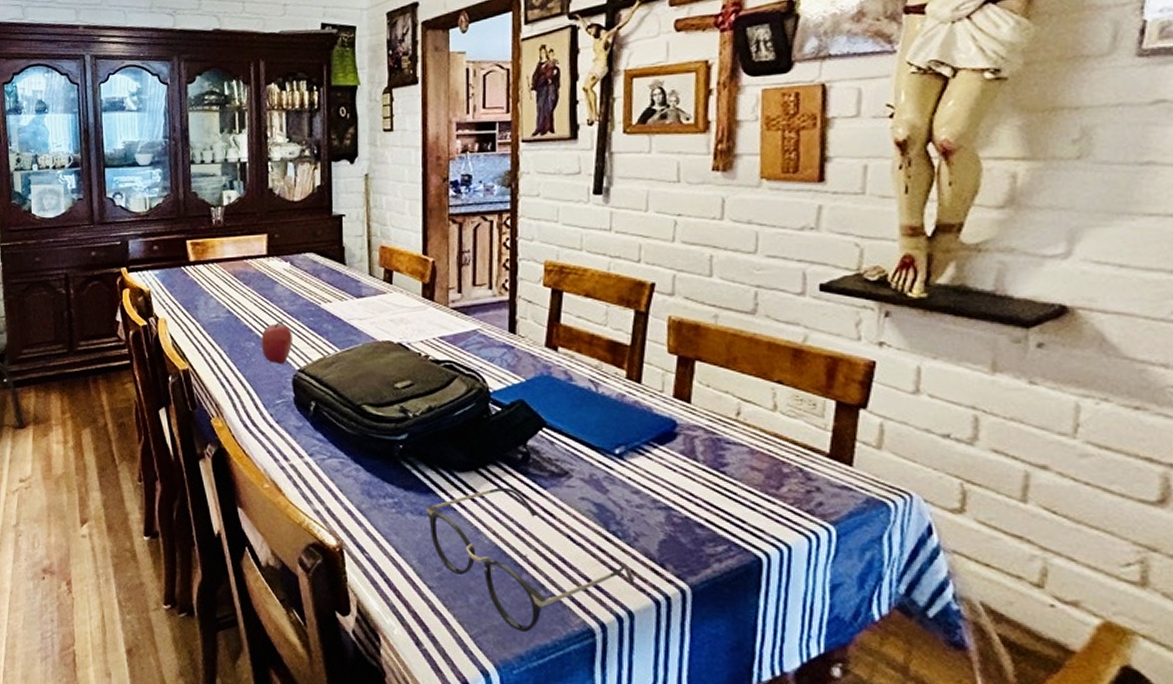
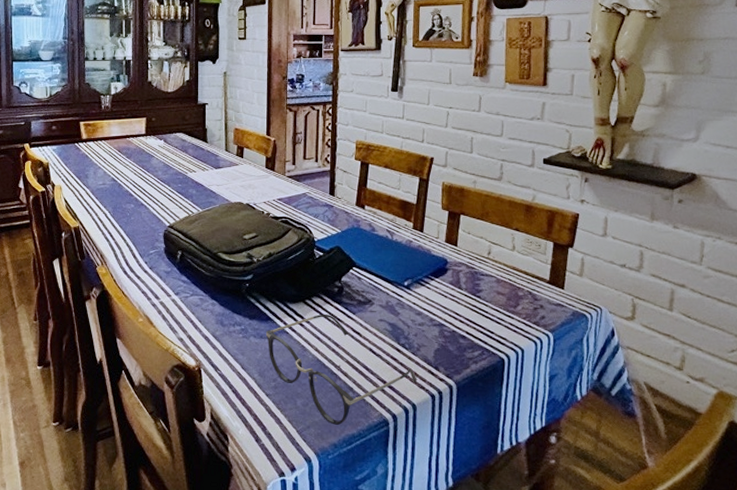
fruit: present [261,321,292,364] -> none [139,187,164,221]

